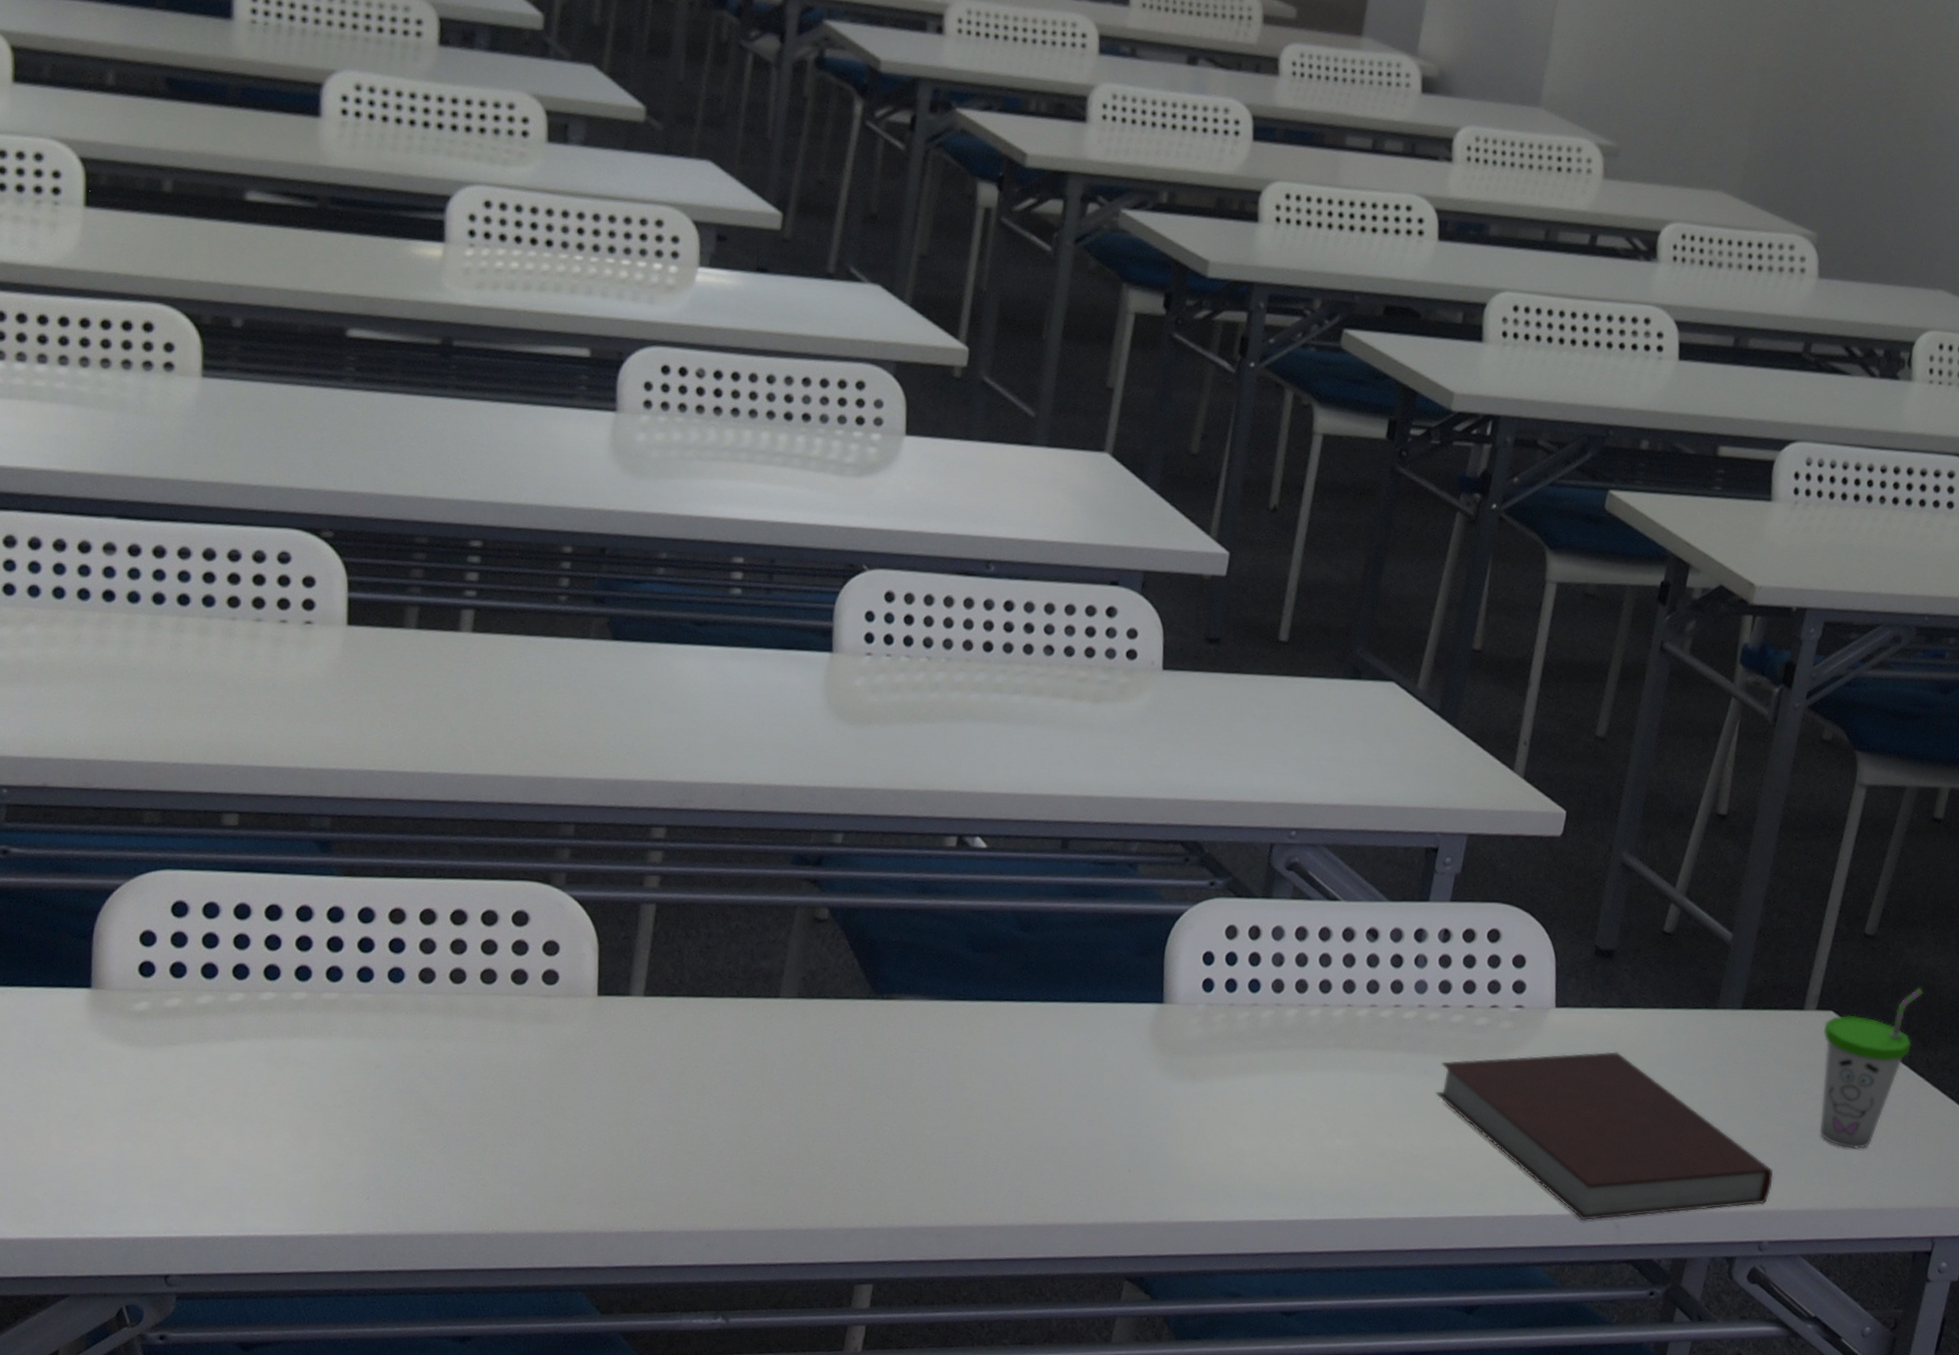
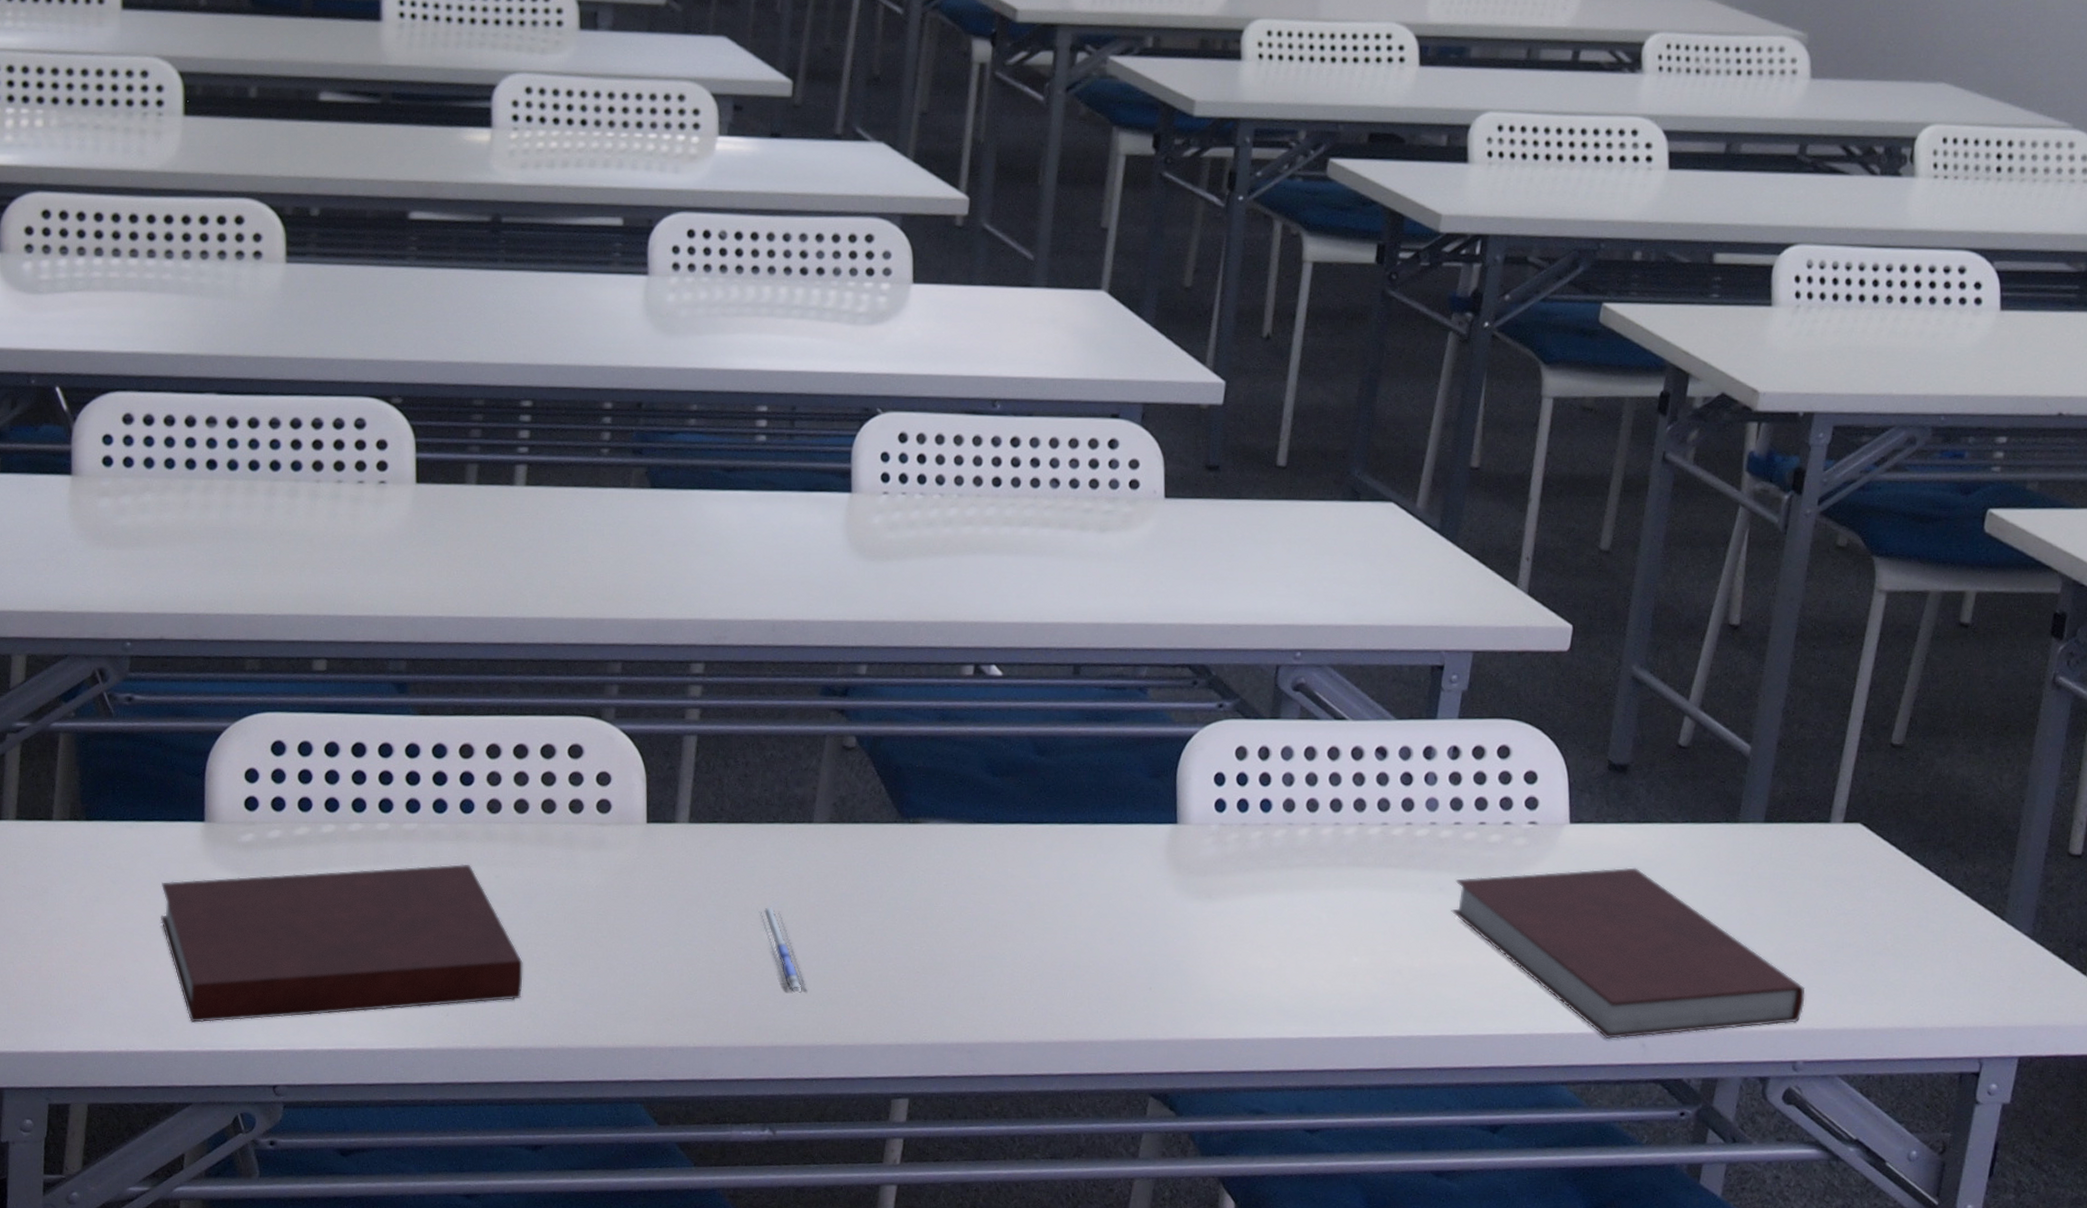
notebook: none [36,1037,455,1208] -> present [161,864,523,1023]
pen: none [718,1084,767,1173] -> present [759,906,807,991]
cup: present [1819,987,1924,1149] -> none [1852,798,1958,966]

